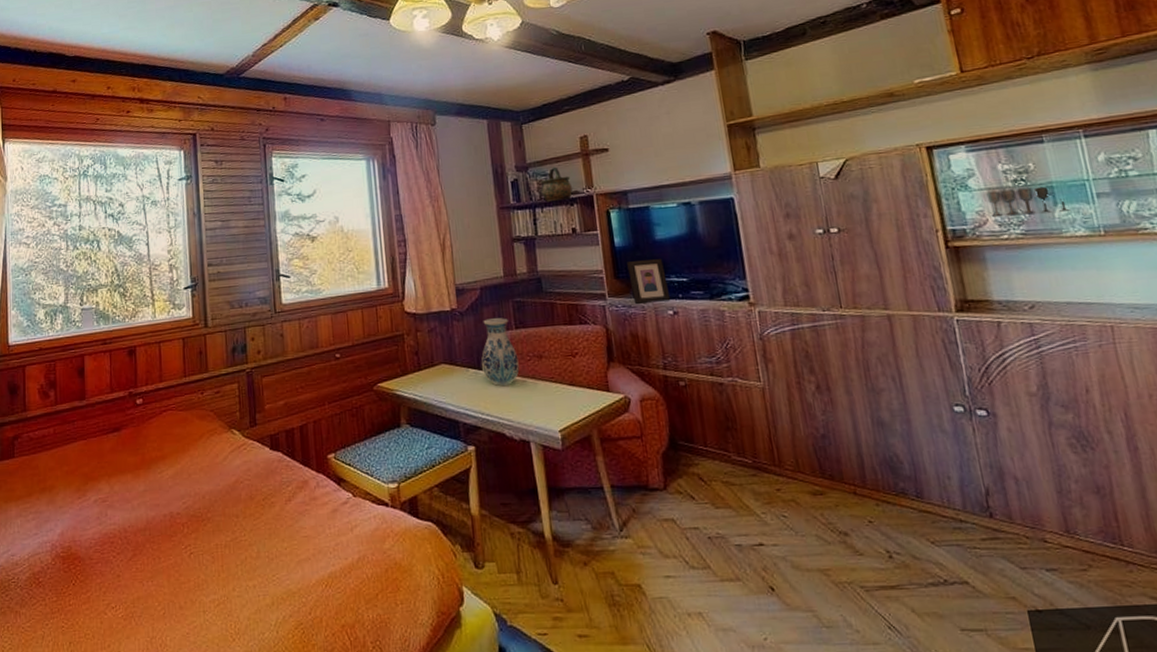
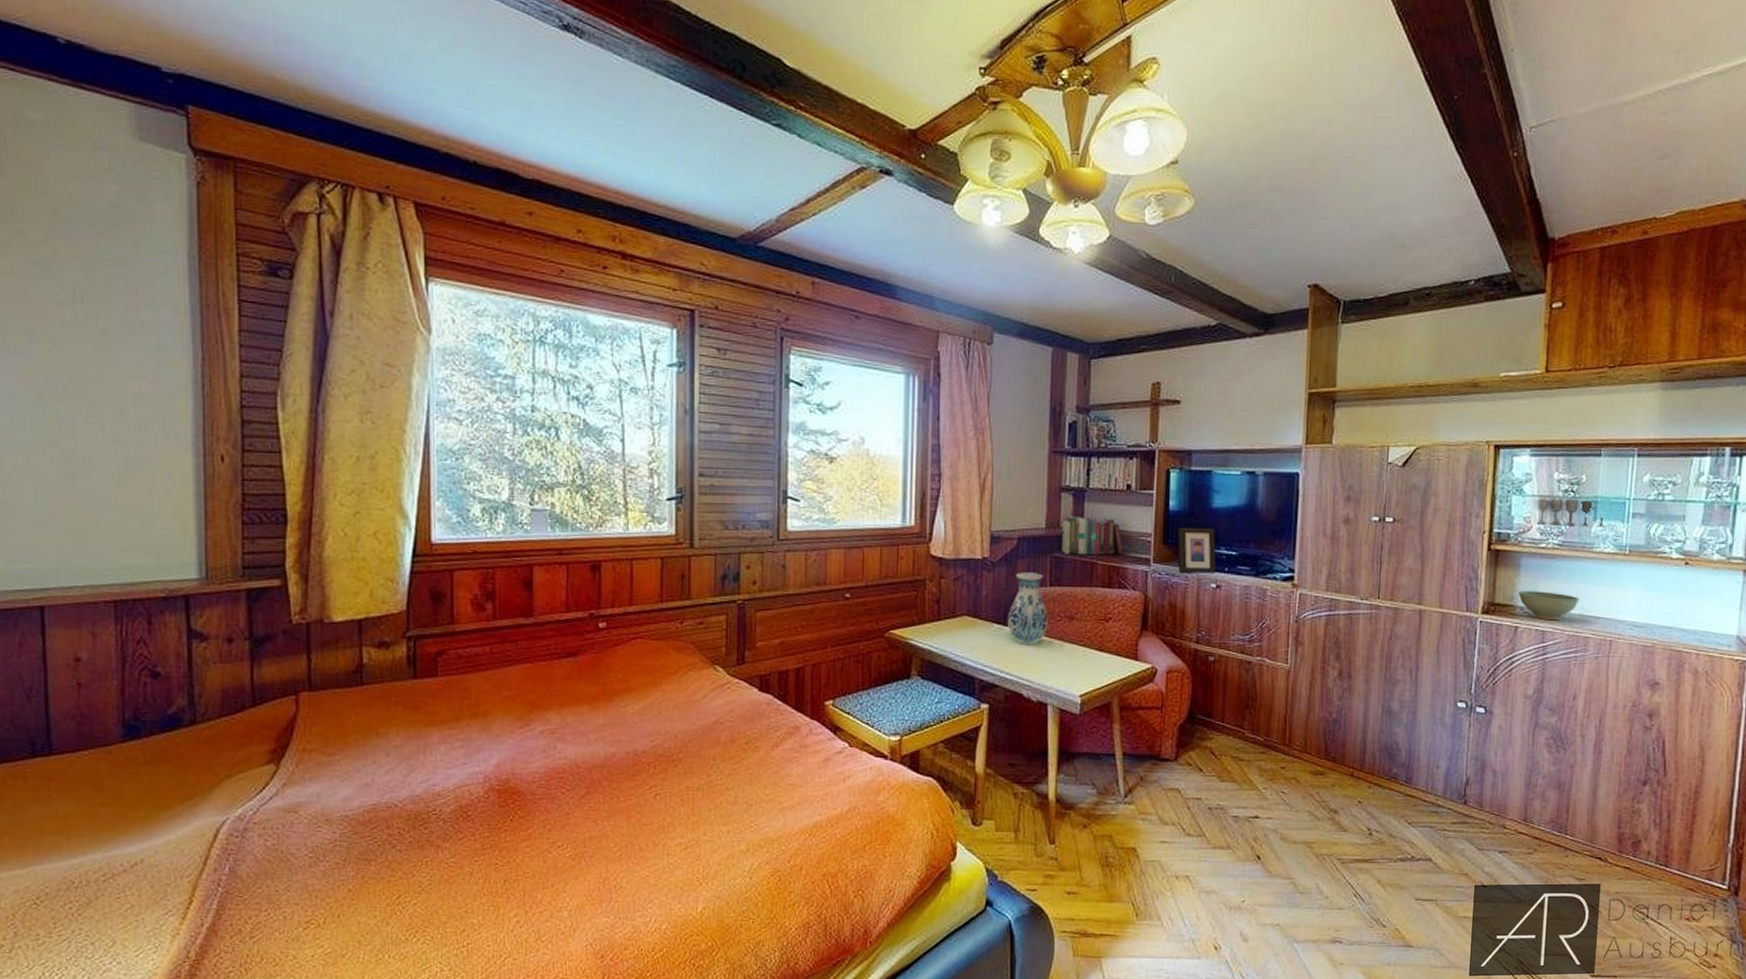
books: none [518,260,580,298] -> present [1062,515,1124,556]
ceramic pot: present [540,166,573,203] -> none [1100,413,1135,453]
bowl: none [990,282,1063,312] -> present [1518,591,1580,621]

